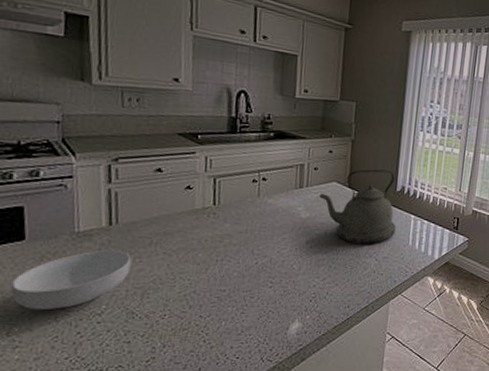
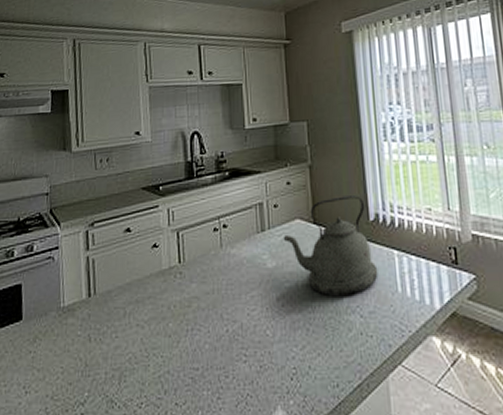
cereal bowl: present [10,250,132,311] -> none [10,325,109,400]

